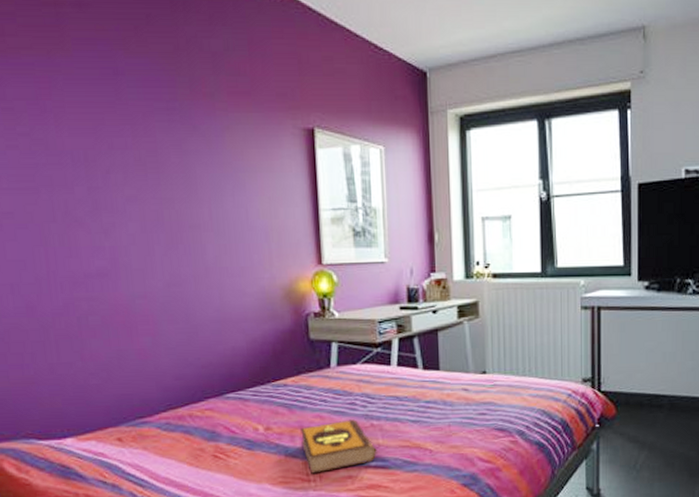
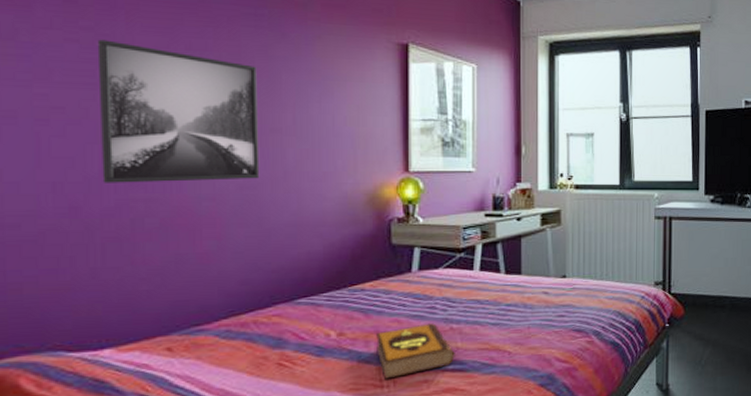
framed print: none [33,144,184,284] -> present [97,39,260,183]

